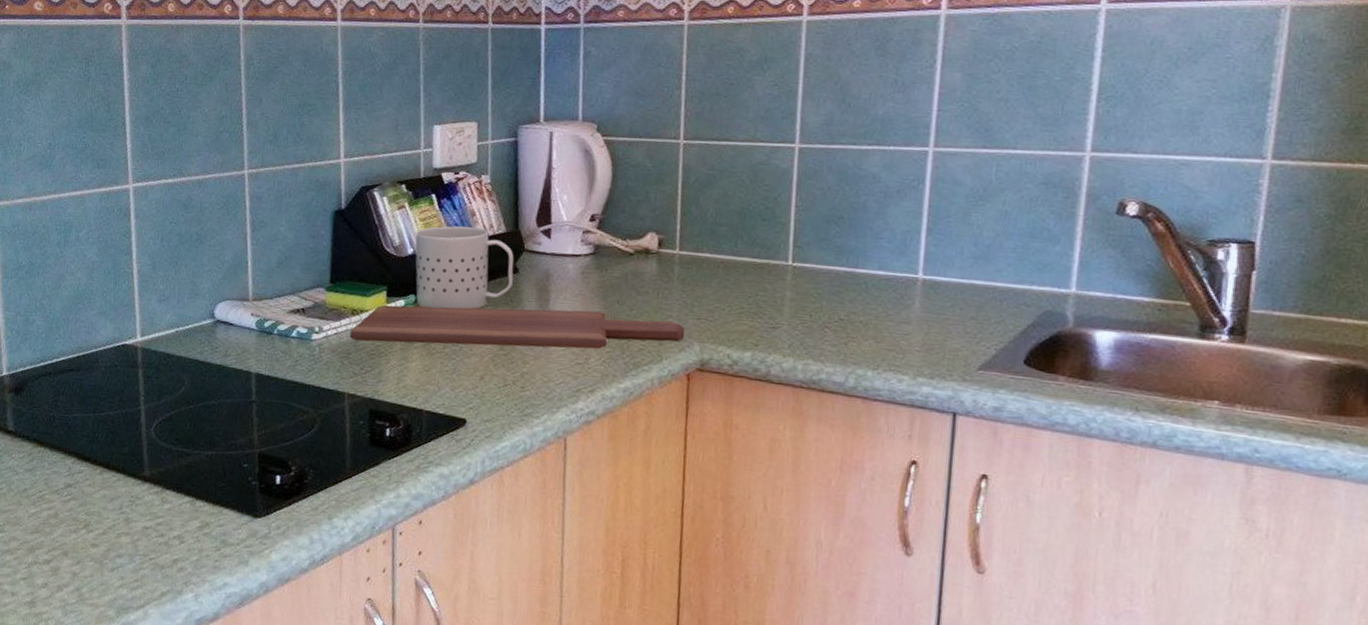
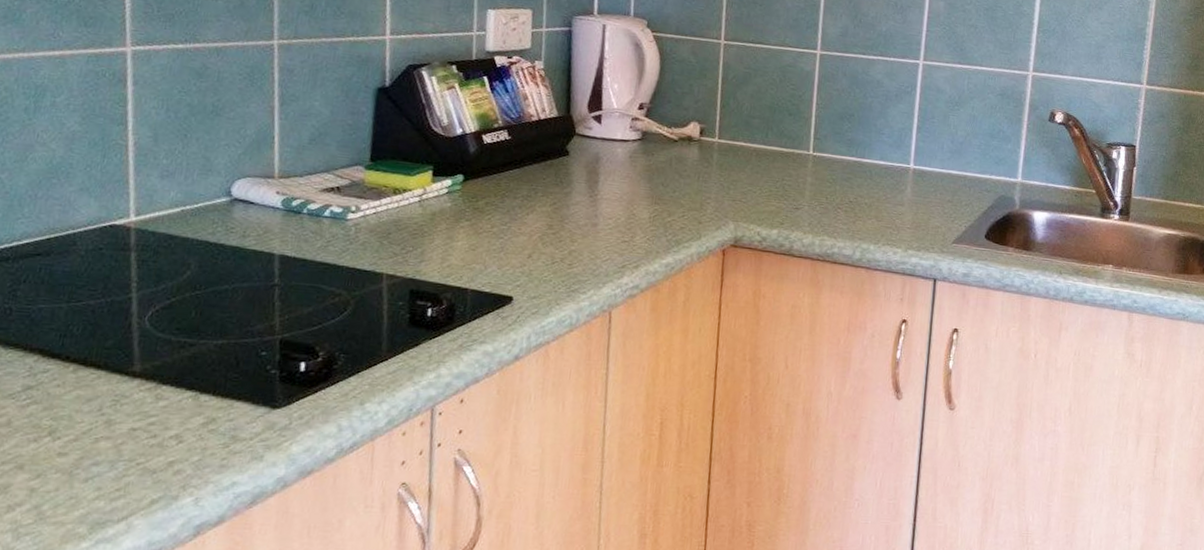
cutting board: present [349,305,685,350] -> none [390,184,722,228]
mug: present [414,226,514,310] -> none [463,108,565,190]

